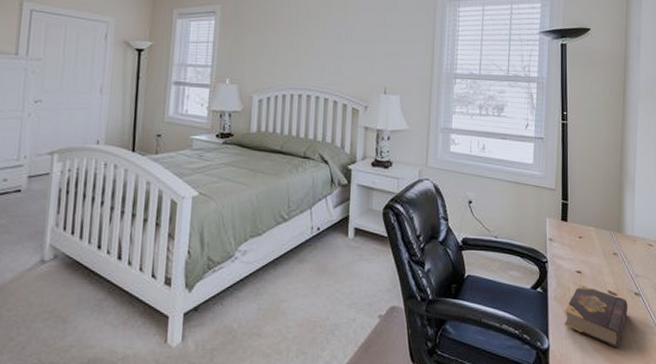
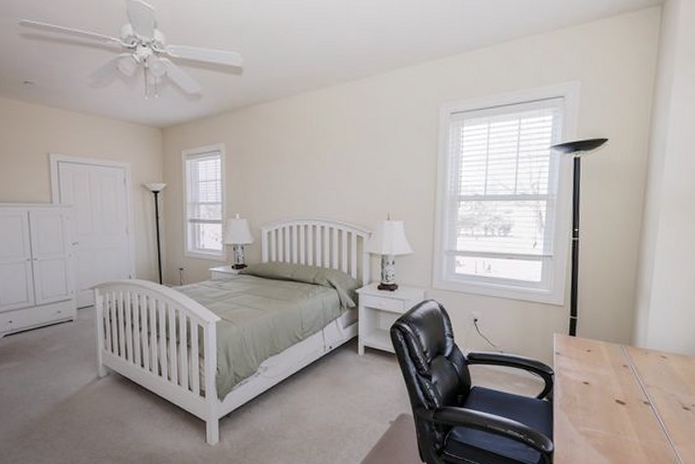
book: present [564,283,628,348] -> none [570,394,637,451]

